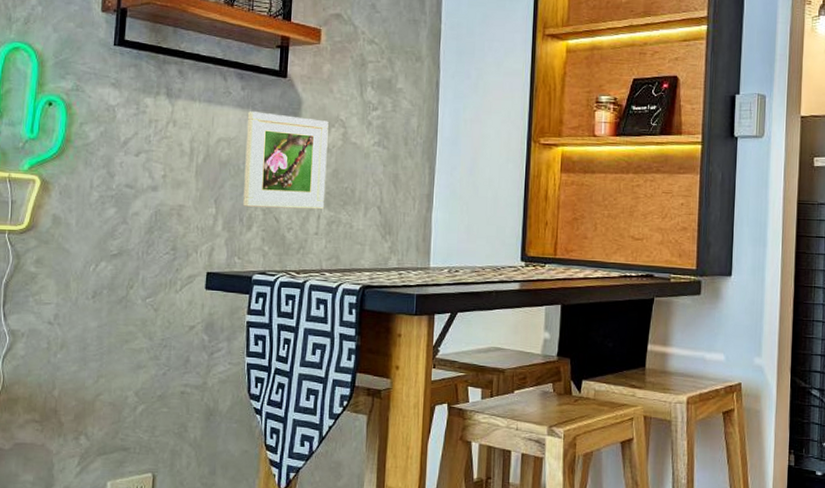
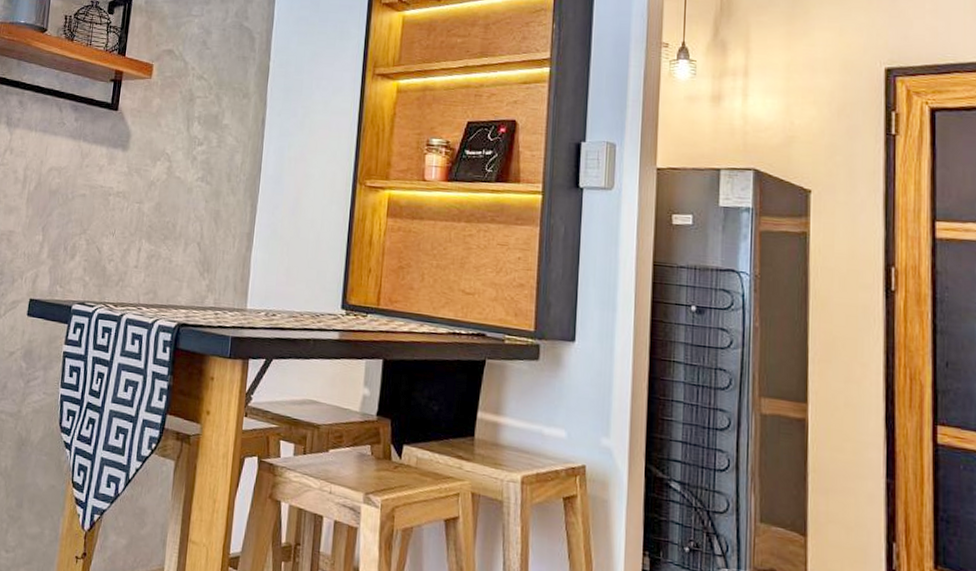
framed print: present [243,111,329,210] -> none [68,142,155,243]

